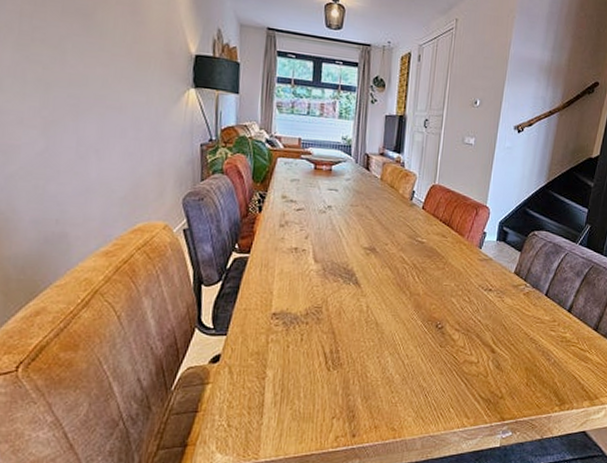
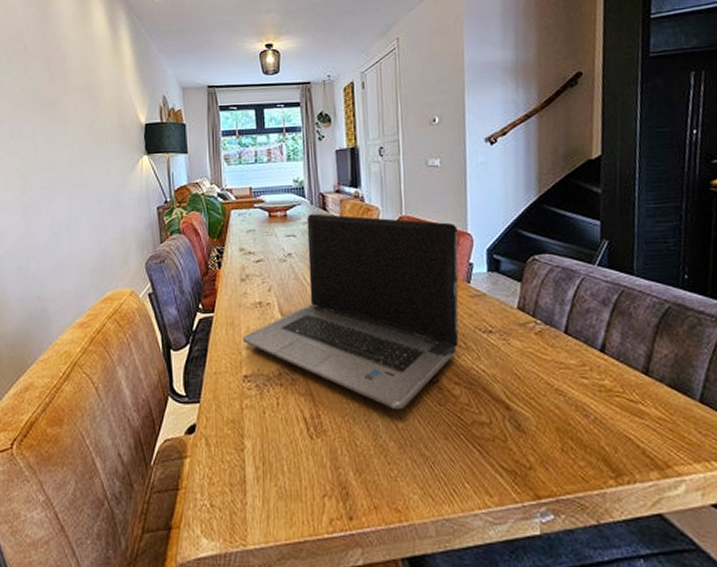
laptop computer: none [274,171,479,349] -> present [242,213,459,410]

